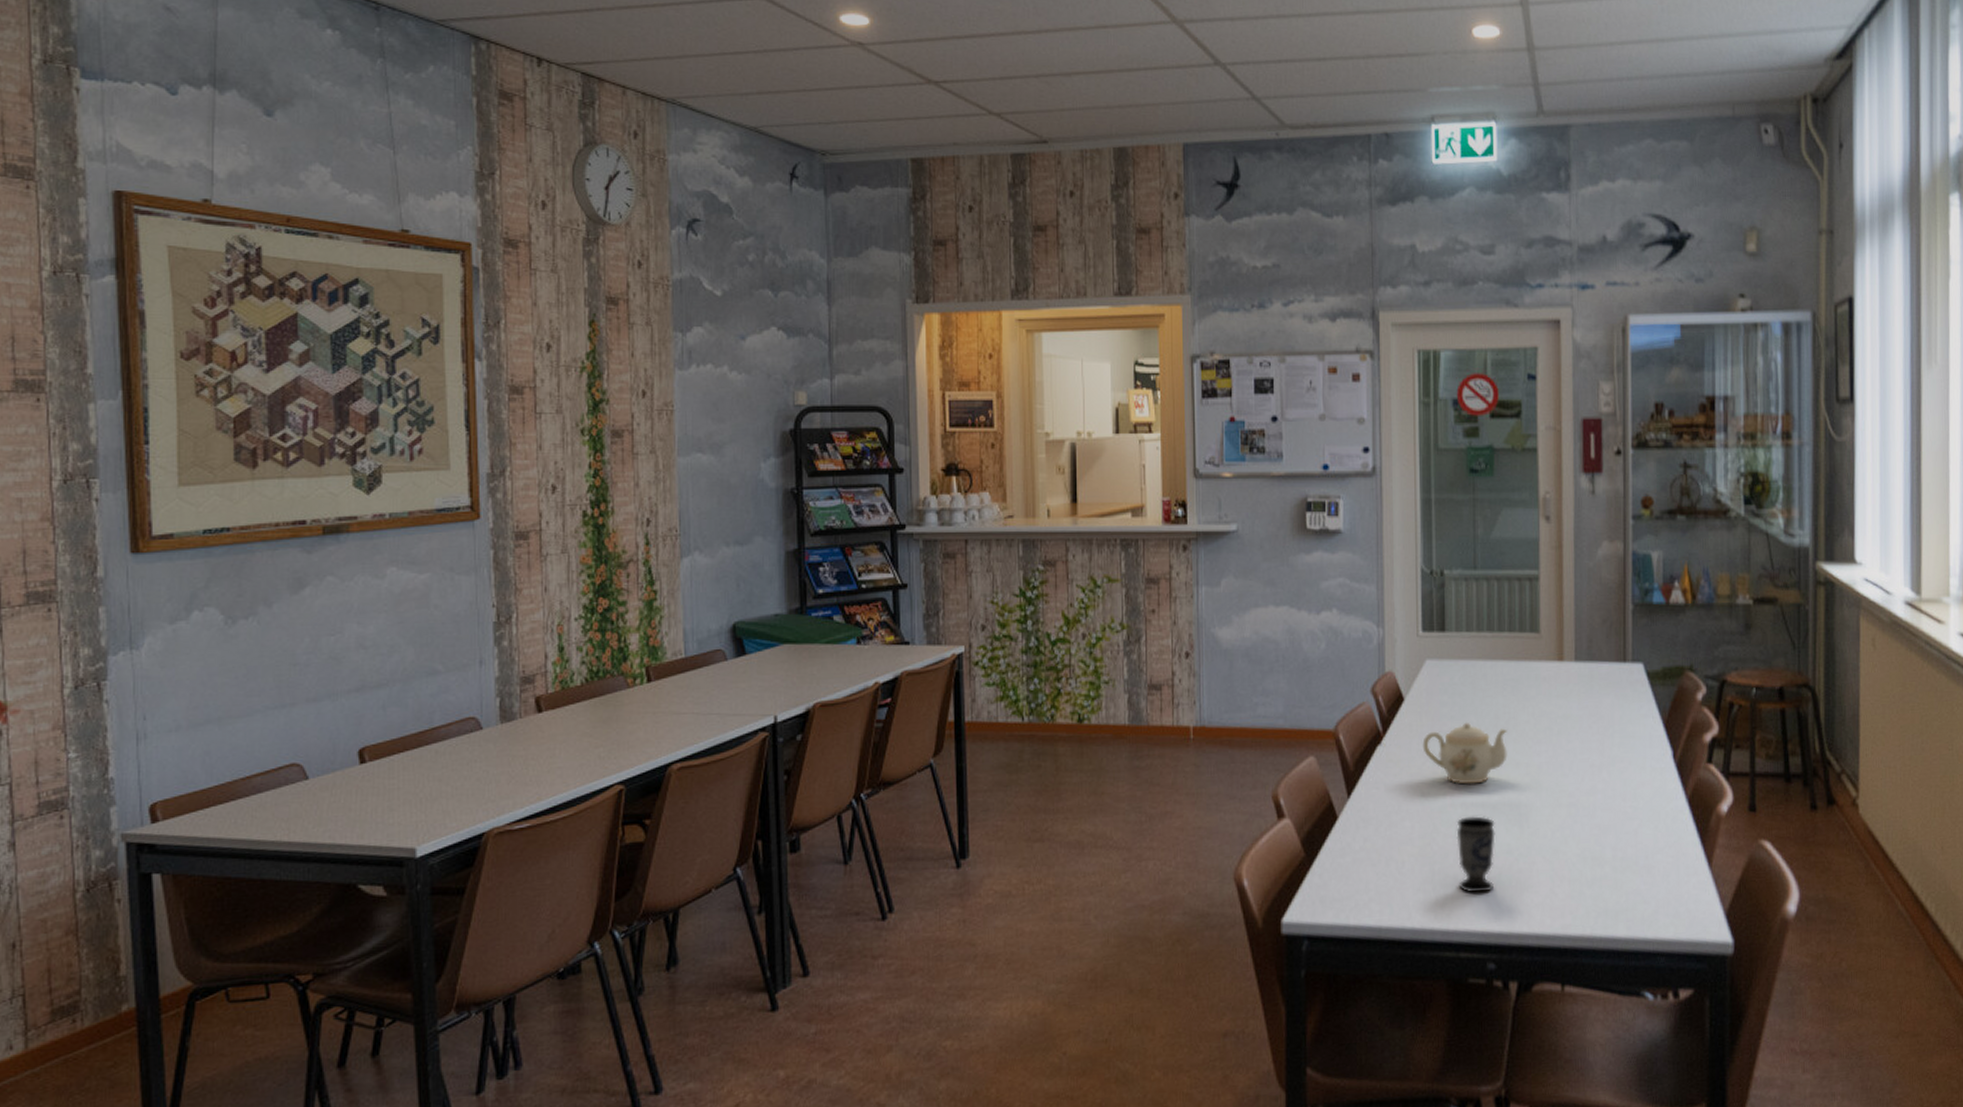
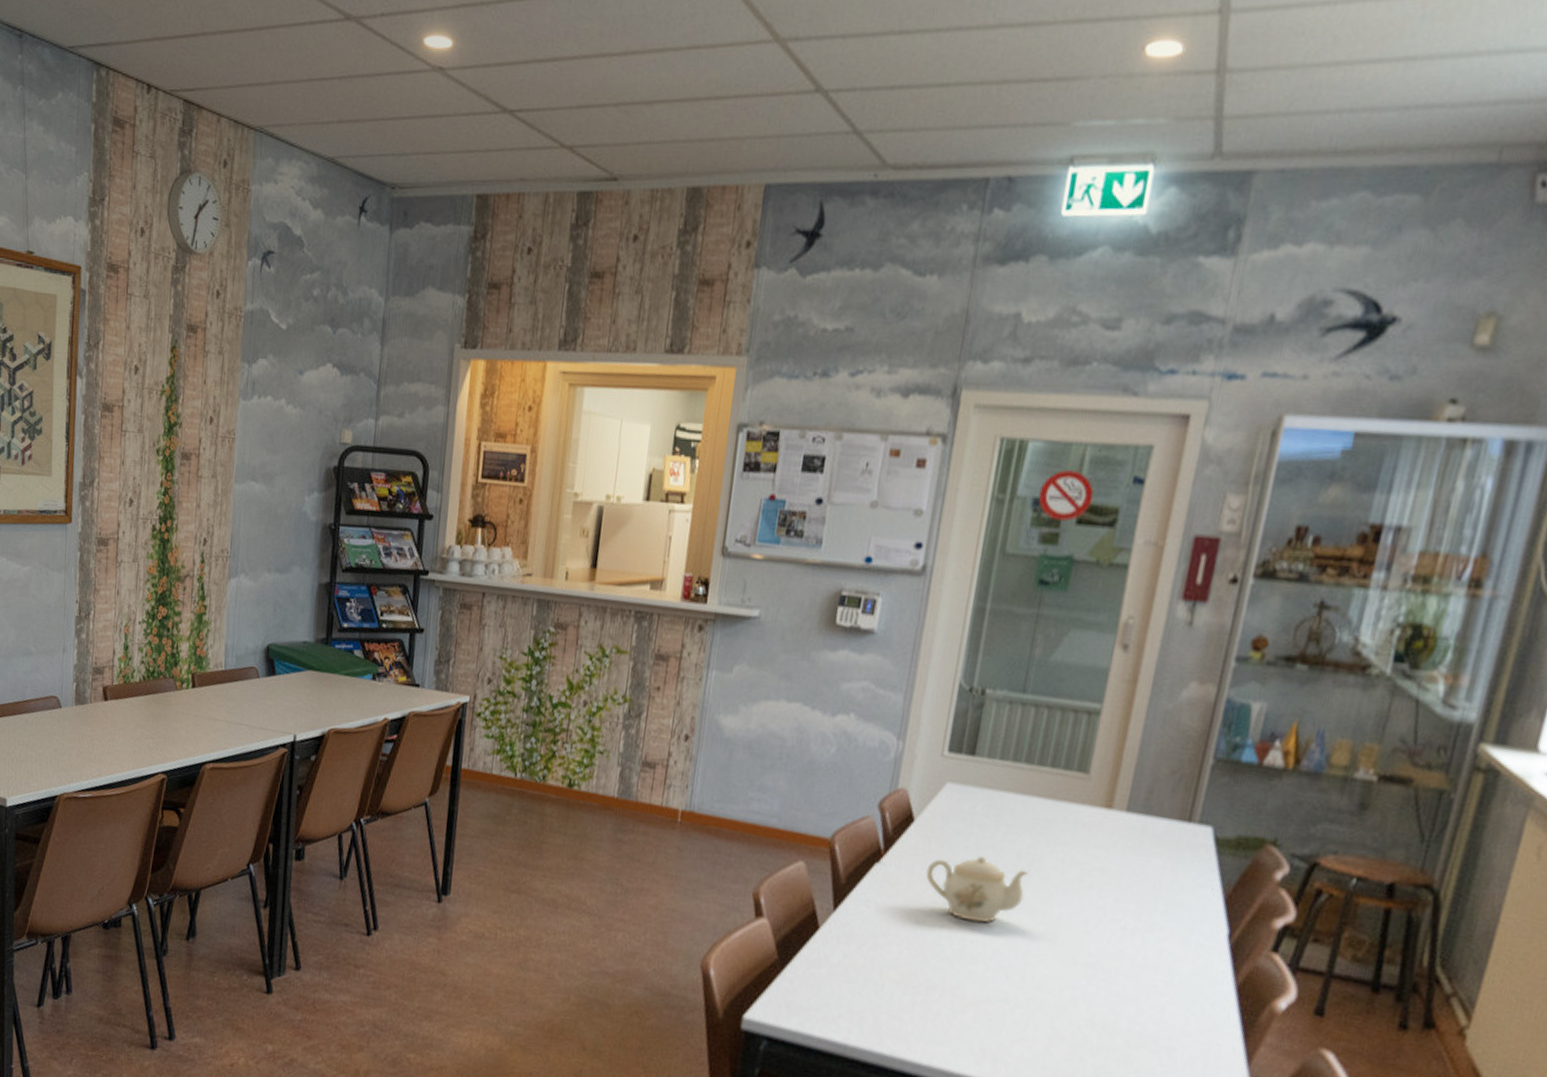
cup: present [1456,816,1496,893] -> none [940,954,995,1035]

